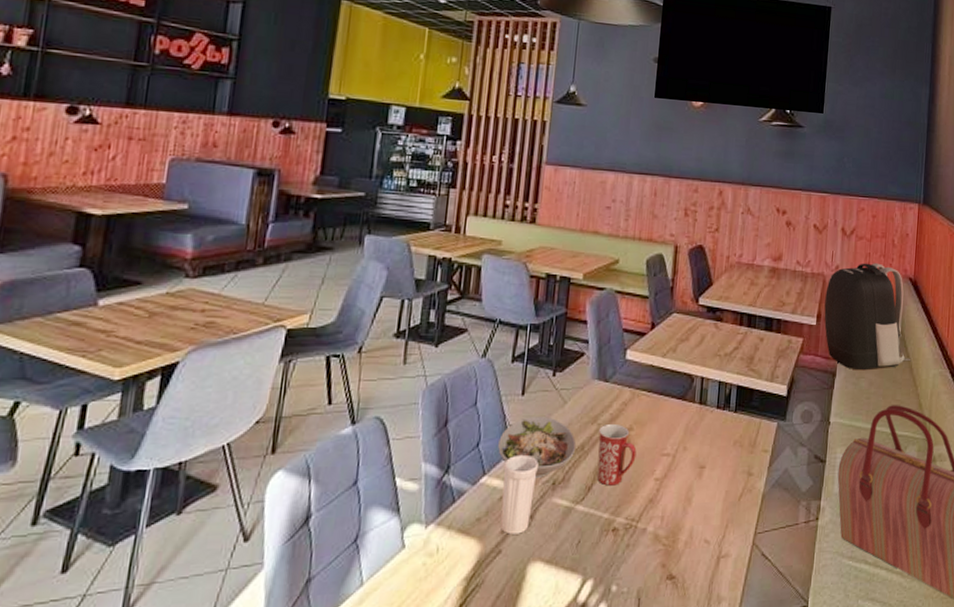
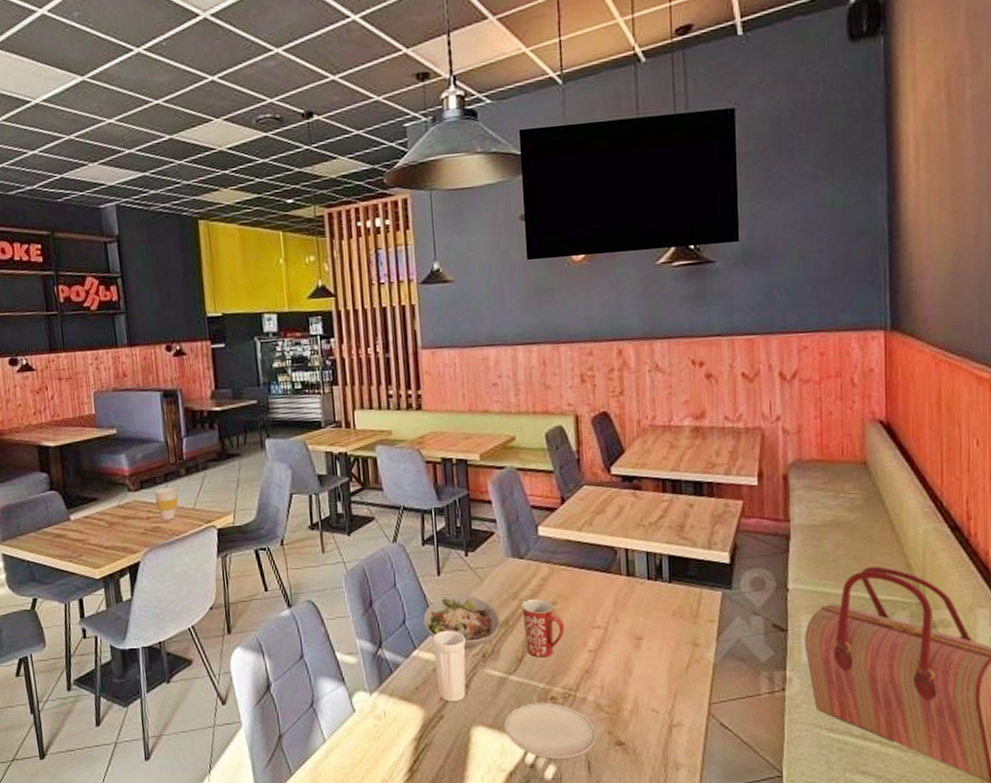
cup: none [217,276,250,315] -> present [154,487,179,520]
plate: none [562,534,651,597] -> present [504,702,597,759]
backpack: present [824,263,913,371] -> none [766,408,893,532]

